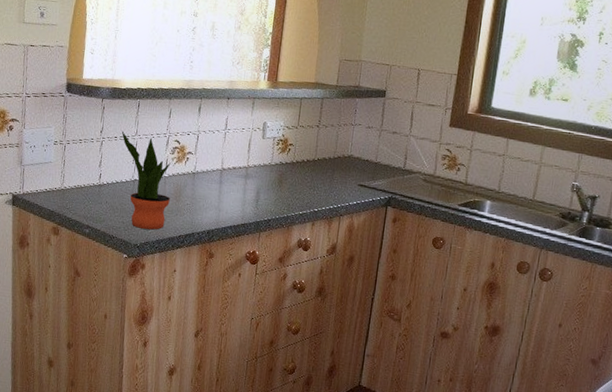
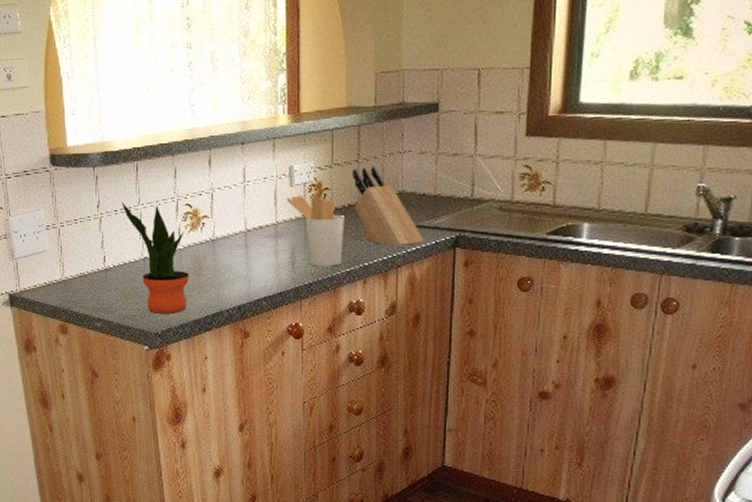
utensil holder: none [258,146,303,208] -> present [286,195,345,267]
knife block: none [311,132,364,201] -> present [353,167,425,247]

